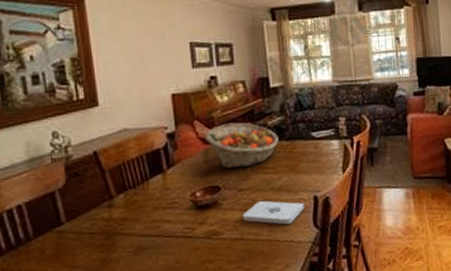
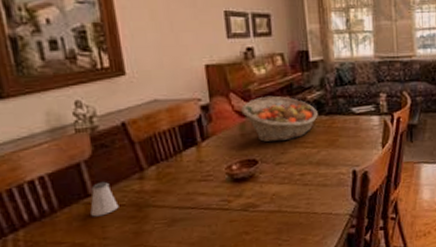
saltshaker: none [62,209,89,245] -> present [90,181,119,217]
notepad: present [242,200,304,225] -> none [280,174,343,198]

